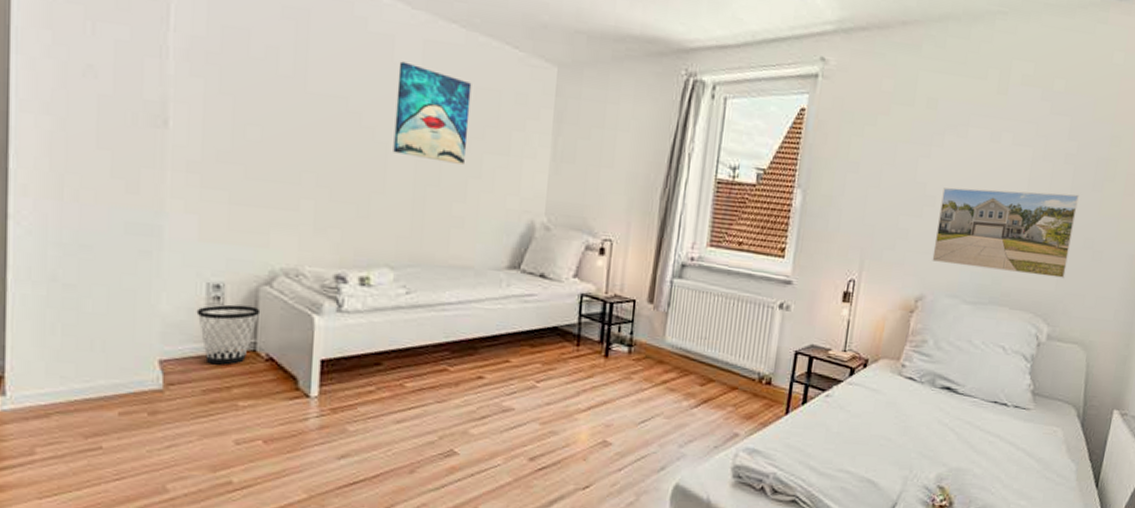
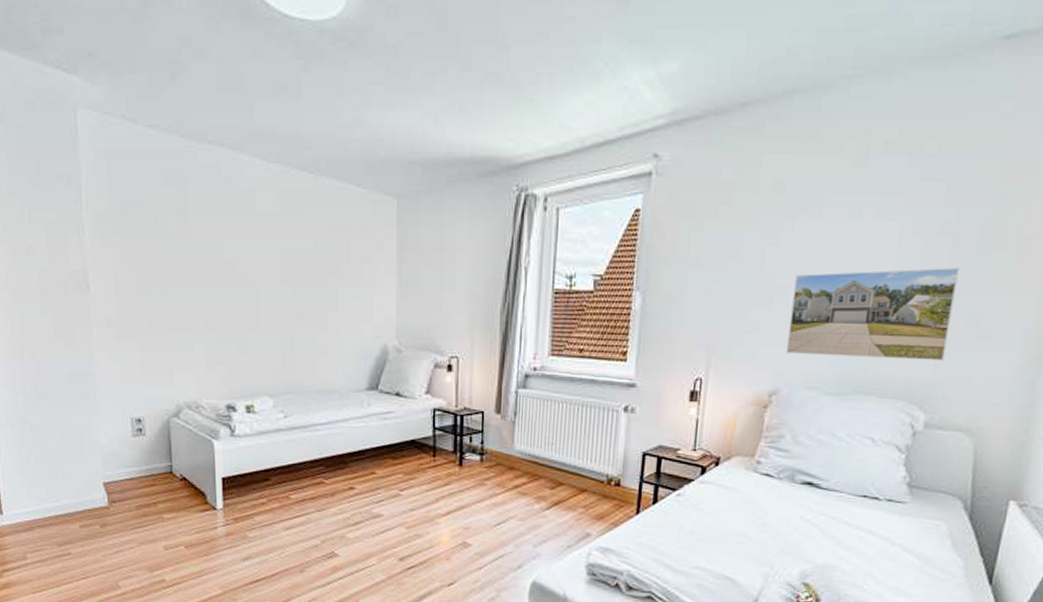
wastebasket: present [196,304,261,365] -> none [126,435,173,485]
wall art: present [393,61,472,164] -> none [261,212,324,299]

